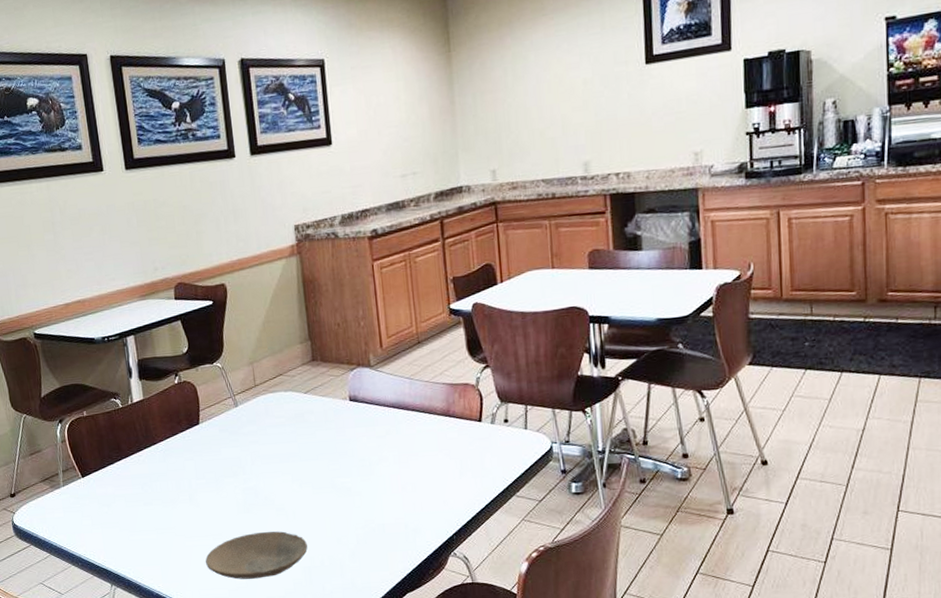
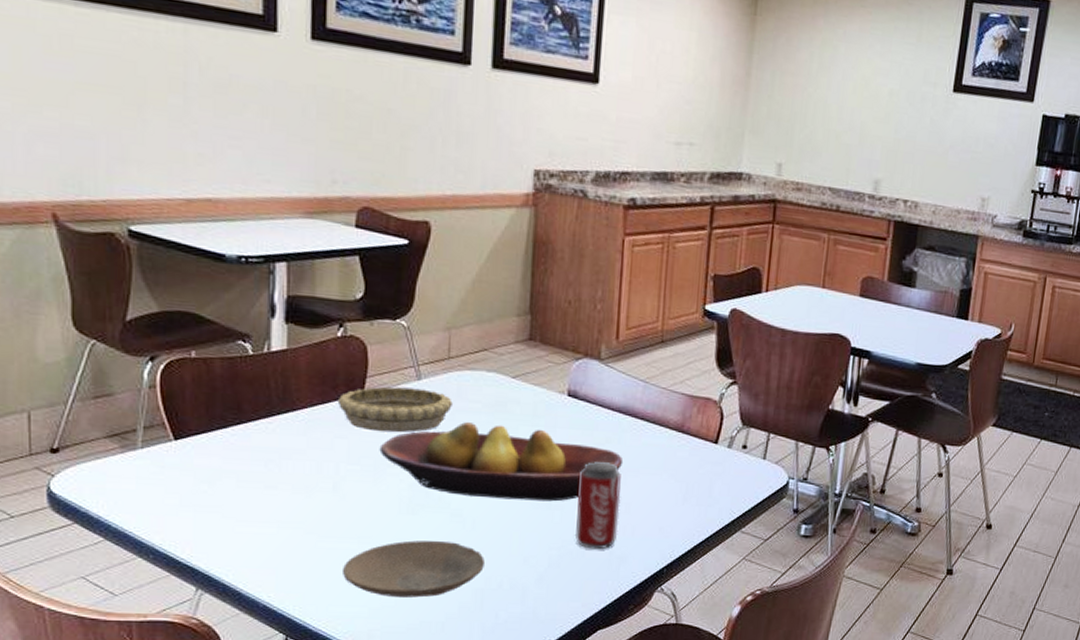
decorative bowl: none [182,413,264,452] -> present [337,386,453,433]
fruit bowl: none [216,431,404,493] -> present [379,422,624,502]
beverage can: none [370,451,410,526] -> present [574,462,621,550]

